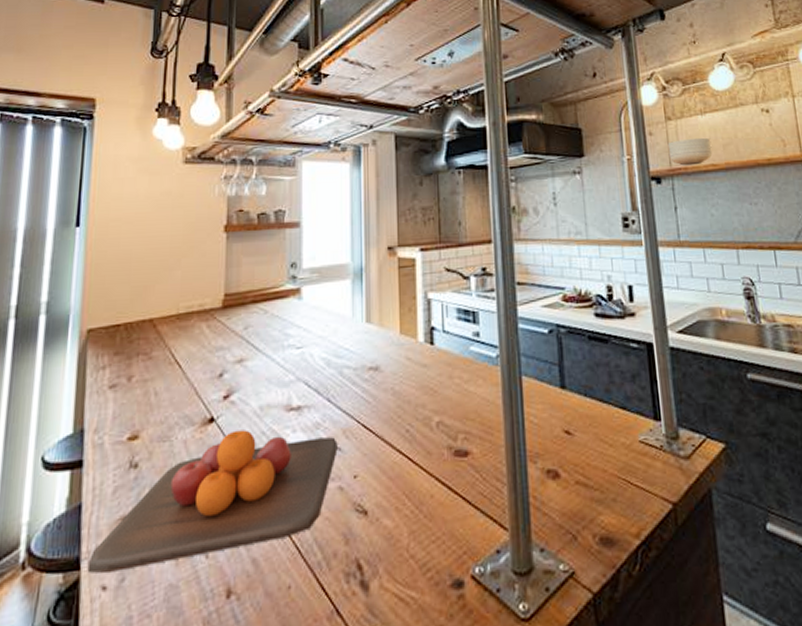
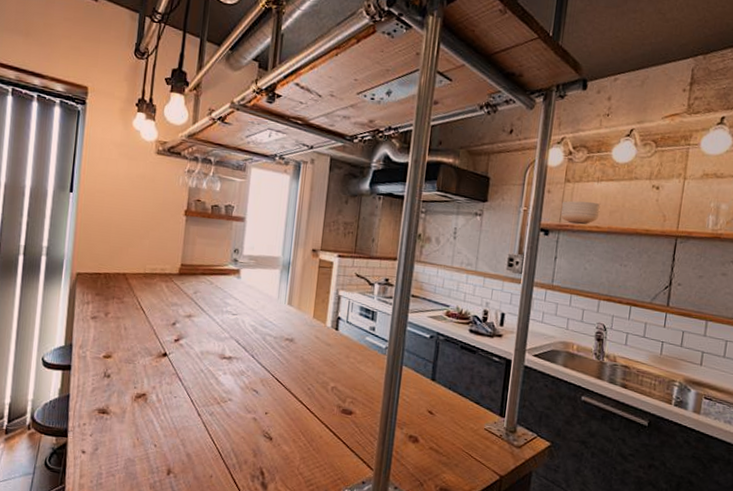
chopping board: present [87,430,338,574] -> none [72,365,256,445]

